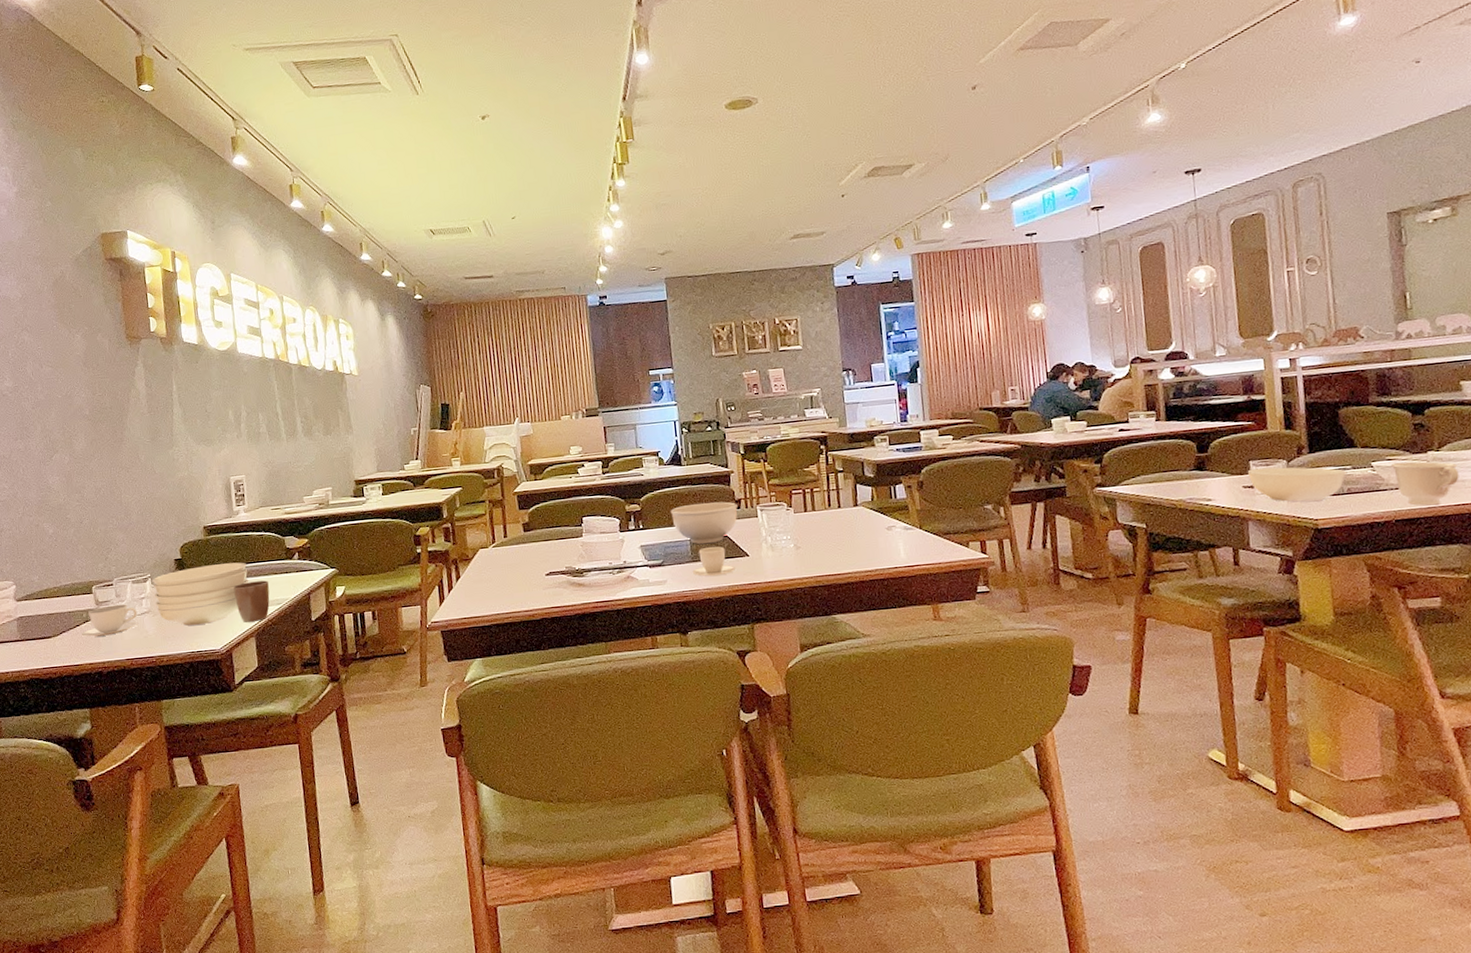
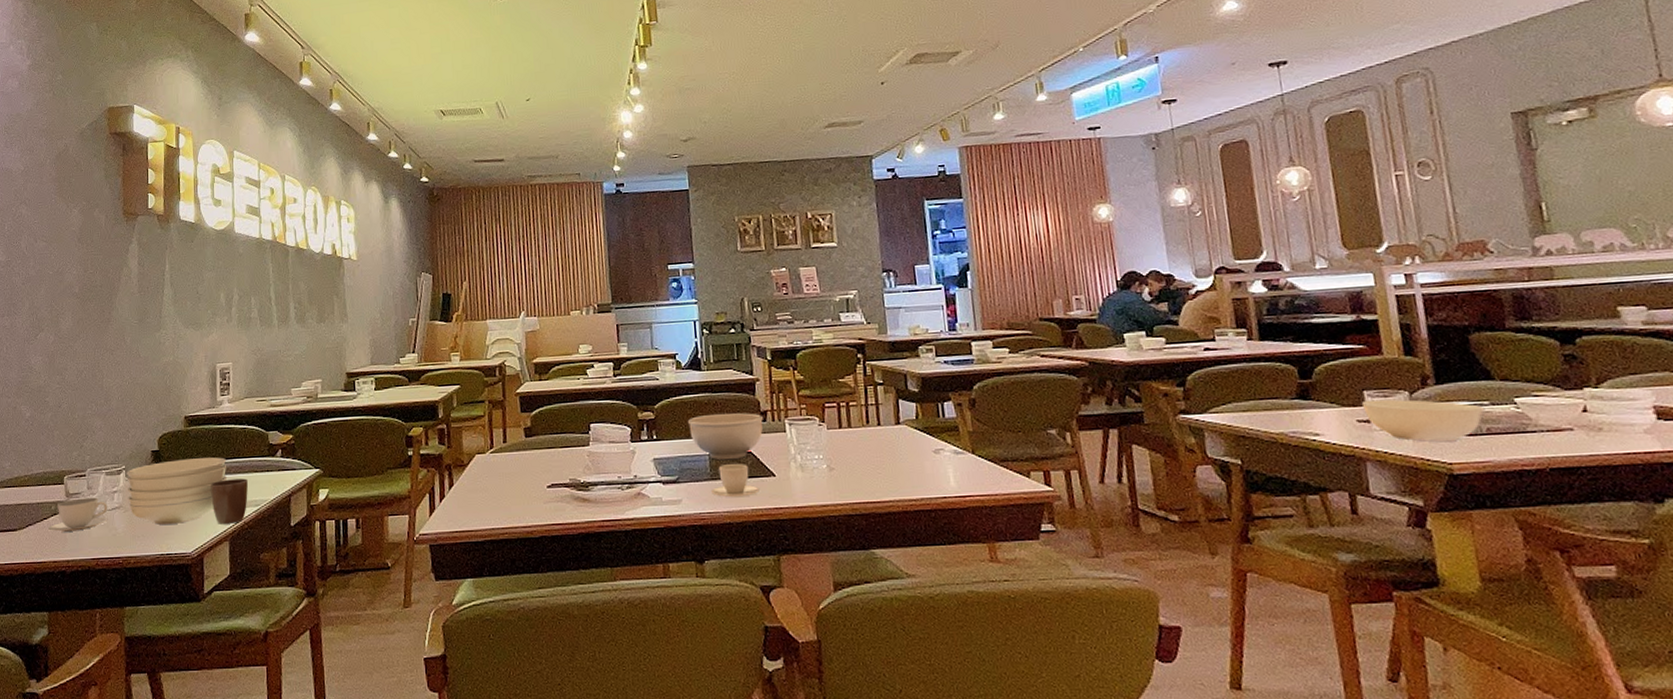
teacup: present [1390,461,1459,506] -> none [1538,399,1627,453]

